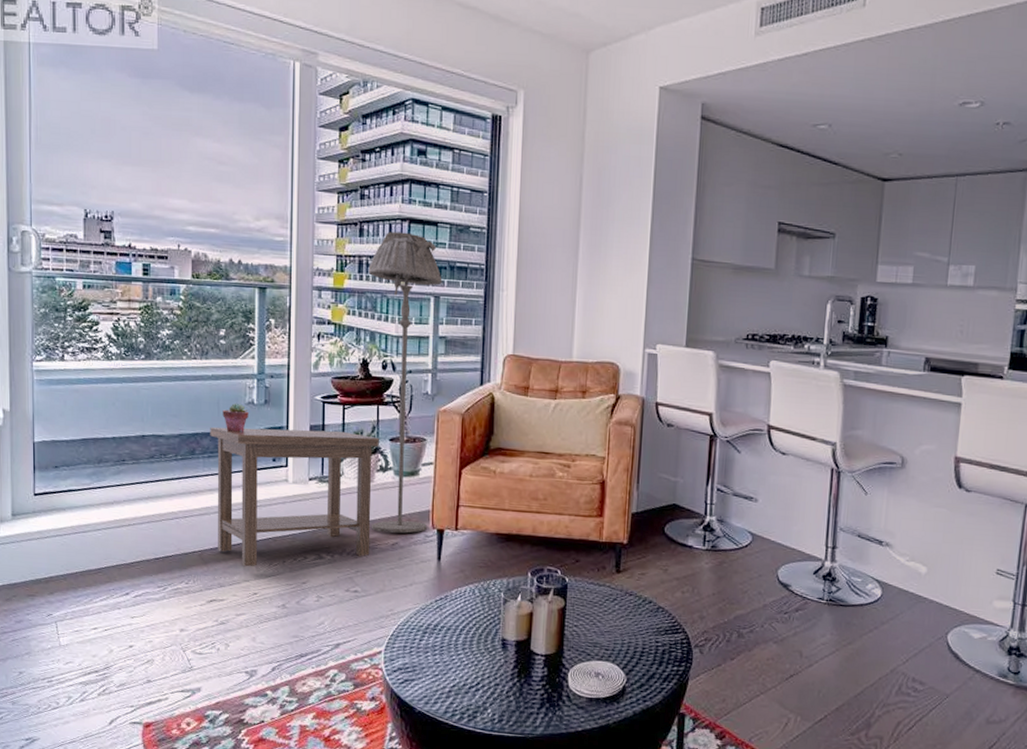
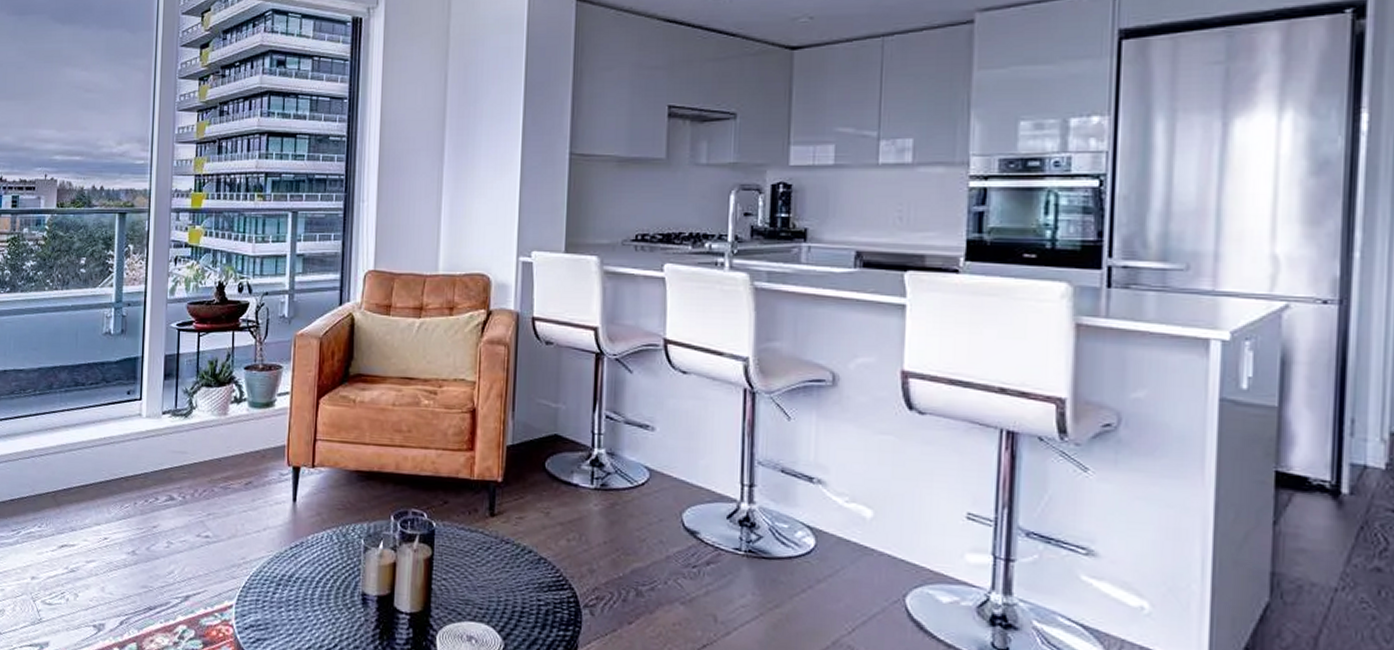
side table: present [210,426,379,567] -> none [67,359,234,509]
potted succulent: present [222,402,248,432] -> none [80,333,105,364]
floor lamp: present [368,231,442,534] -> none [225,146,301,472]

